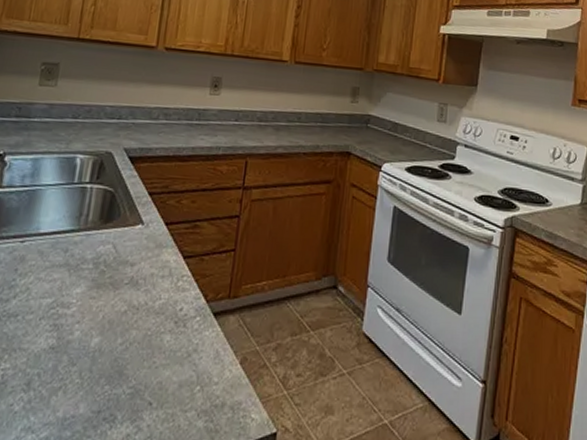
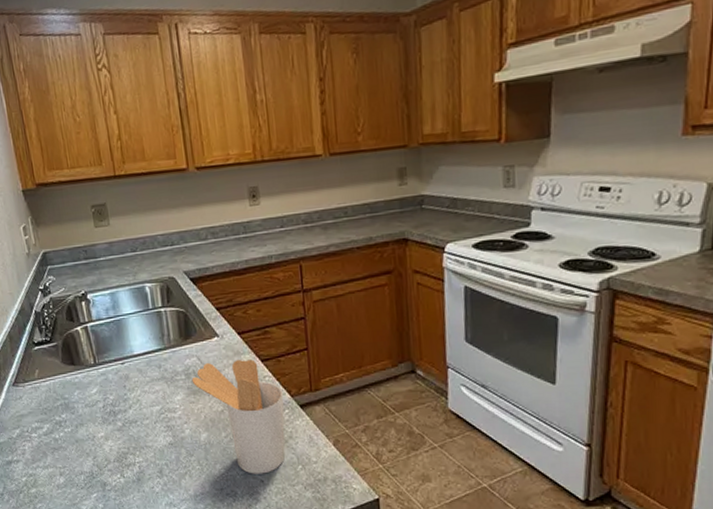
utensil holder: none [99,253,200,395] -> present [191,359,285,474]

